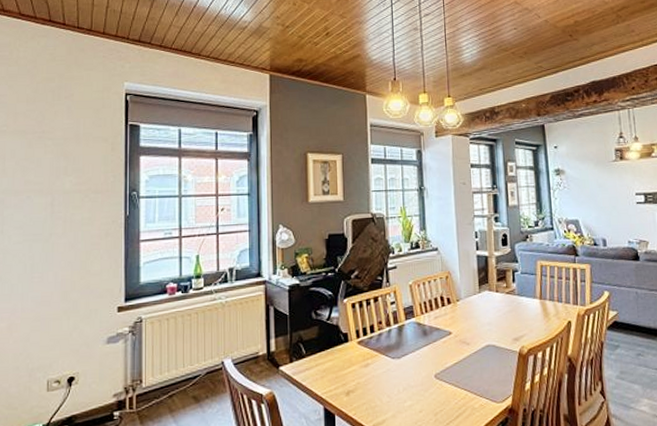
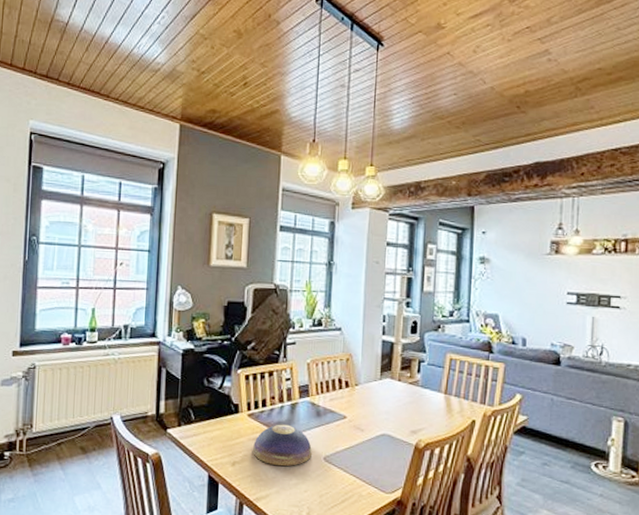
decorative bowl: none [365,347,423,390] -> present [253,424,312,467]

